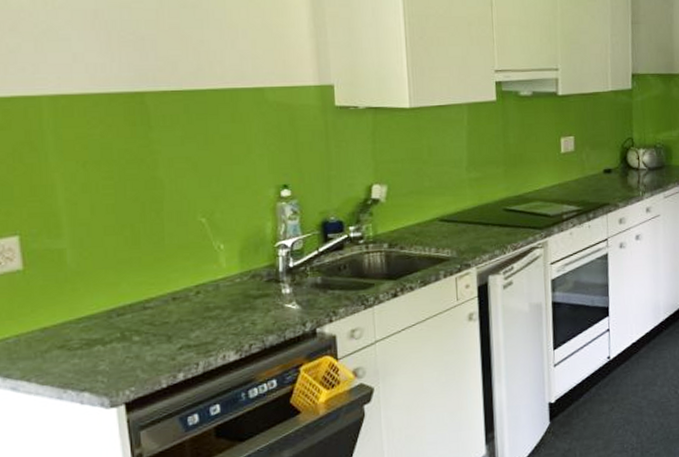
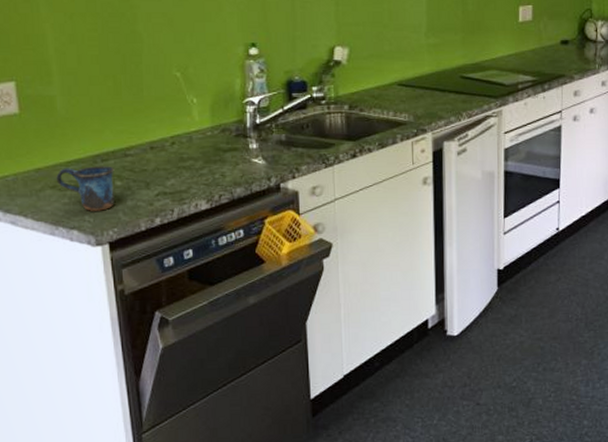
mug: none [65,320,132,371] -> present [56,166,114,211]

